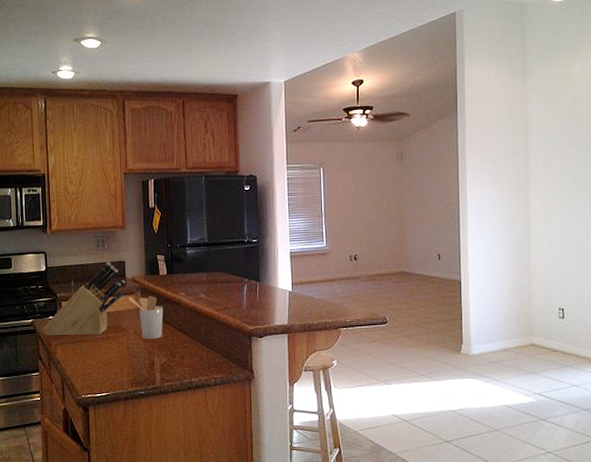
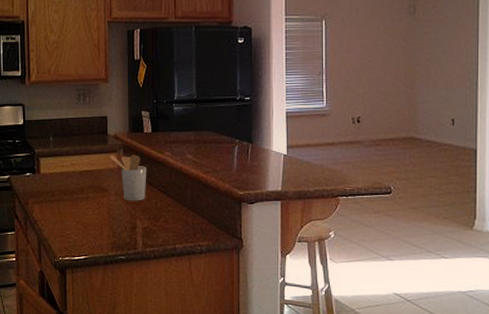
knife block: present [42,262,126,336] -> none [18,117,108,194]

